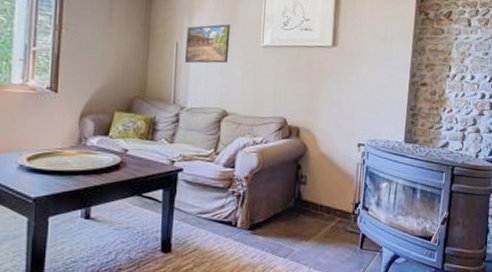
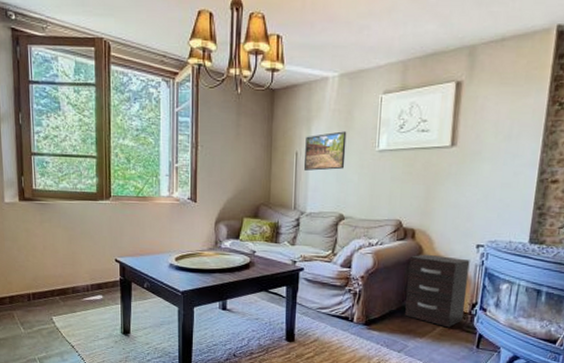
dresser: none [290,153,352,229] -> present [404,254,470,328]

